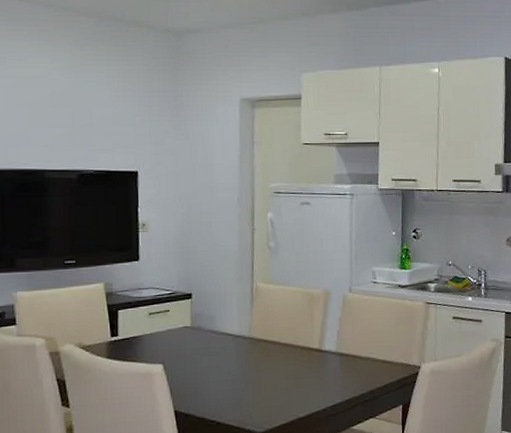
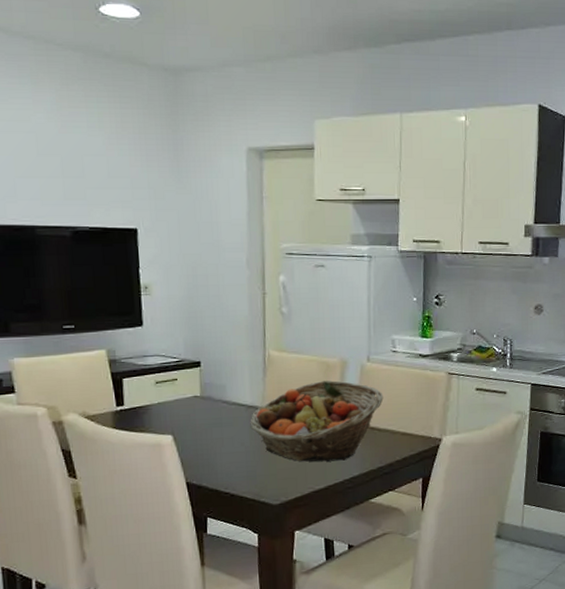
fruit basket: none [237,310,365,390] -> present [250,380,384,462]

